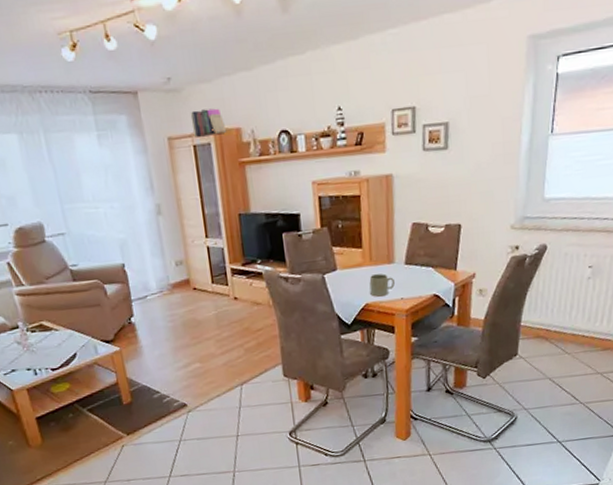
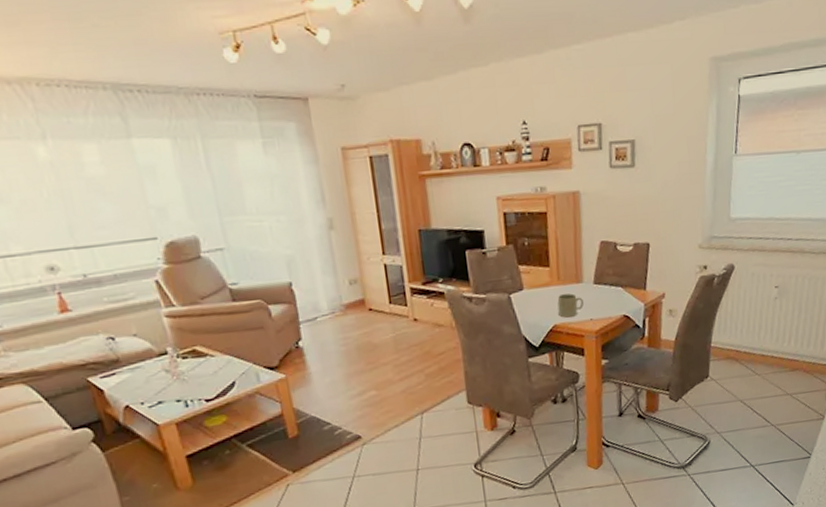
books: present [190,108,227,137] -> none [366,118,406,148]

